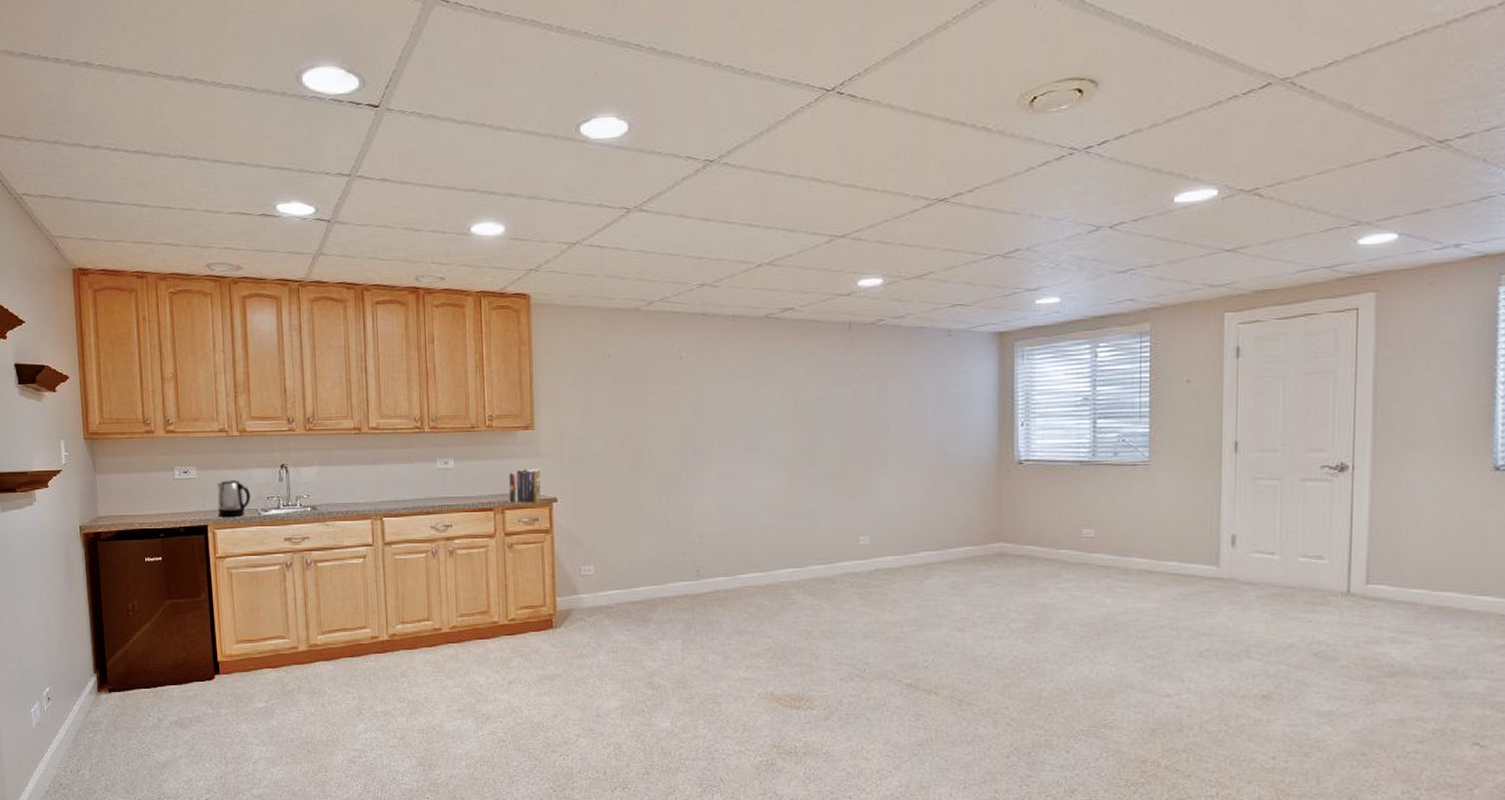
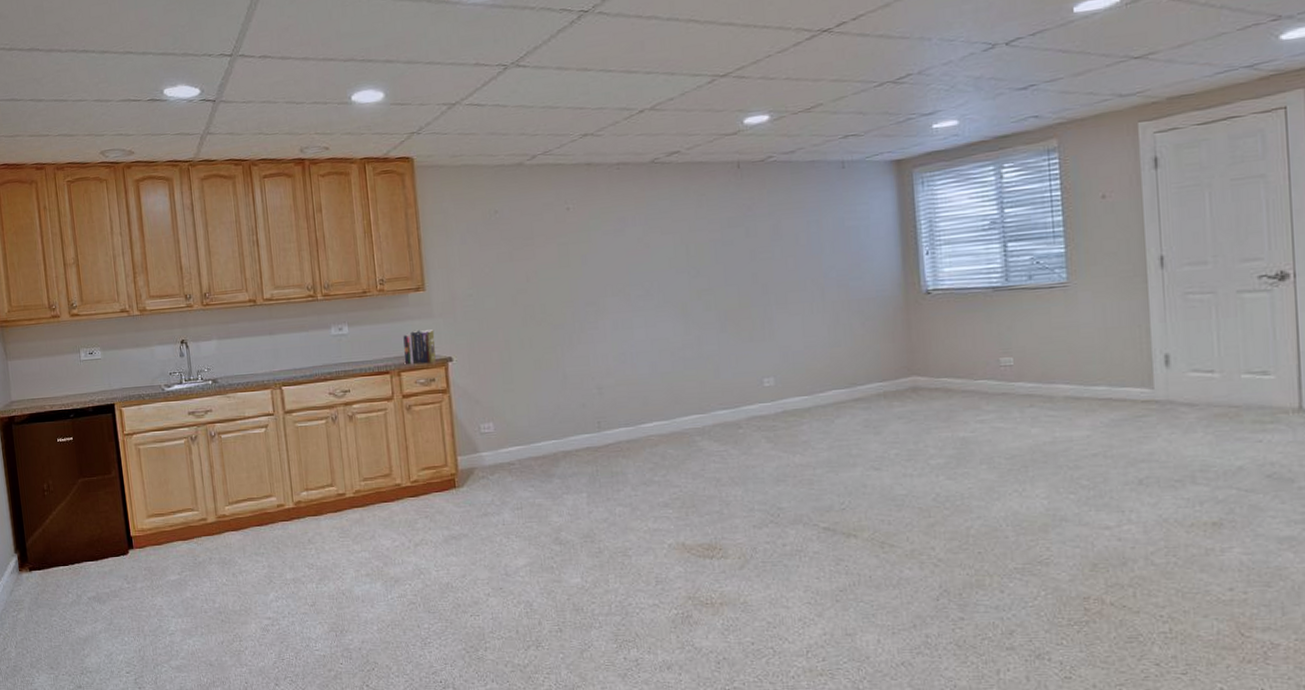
kettle: present [217,479,250,517] -> none [121,358,154,395]

